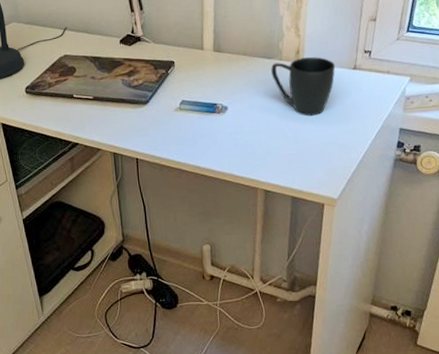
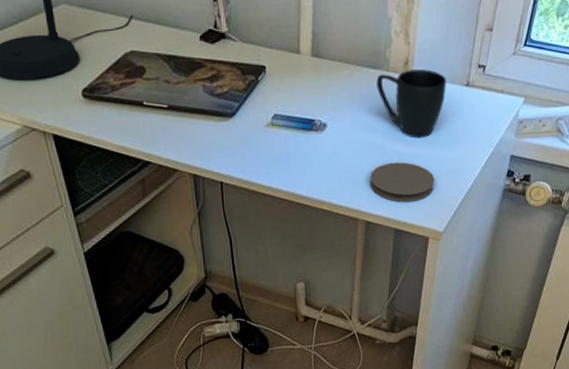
coaster: none [267,137,328,173] -> present [369,162,435,203]

